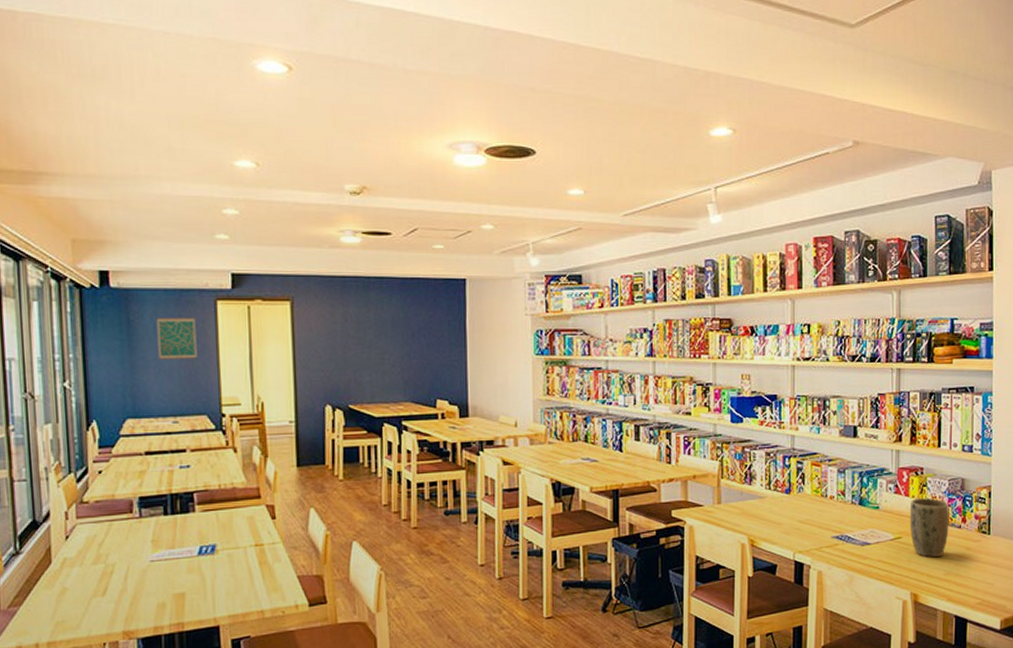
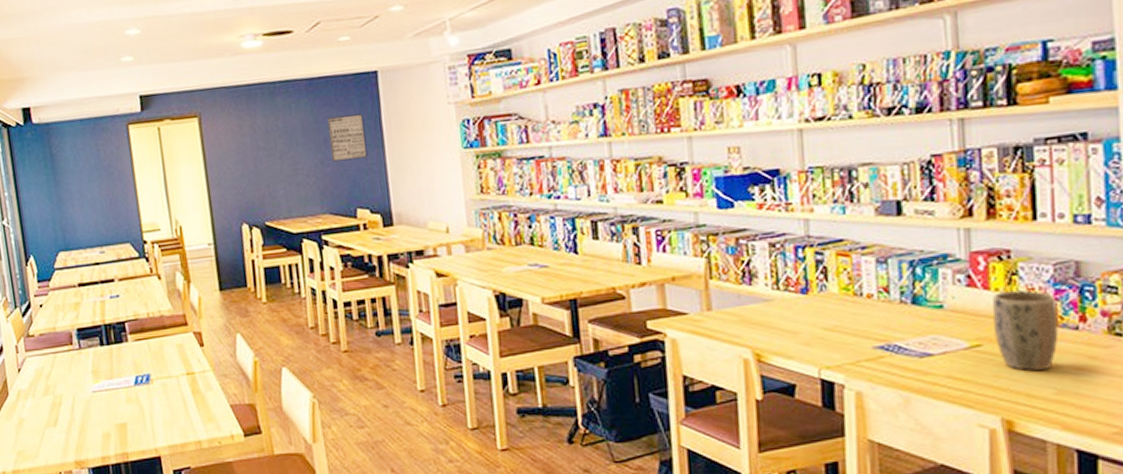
wall art: present [156,318,197,360] -> none [76,145,116,191]
wall art: none [416,315,451,356] -> present [326,113,368,162]

